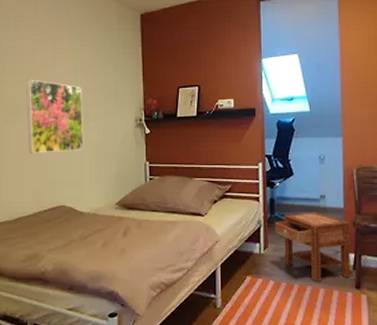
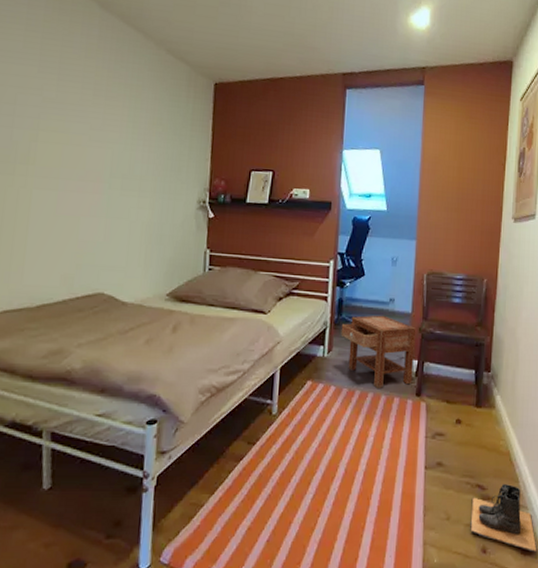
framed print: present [26,79,84,153] -> none [62,140,137,231]

